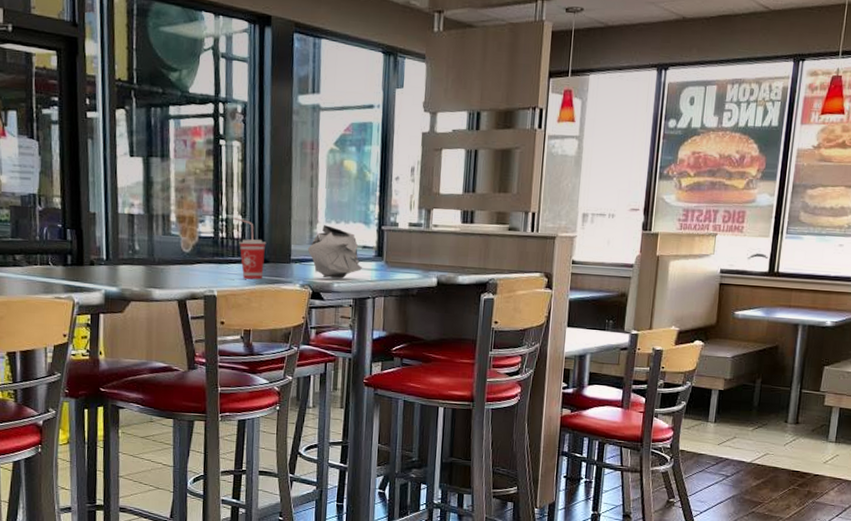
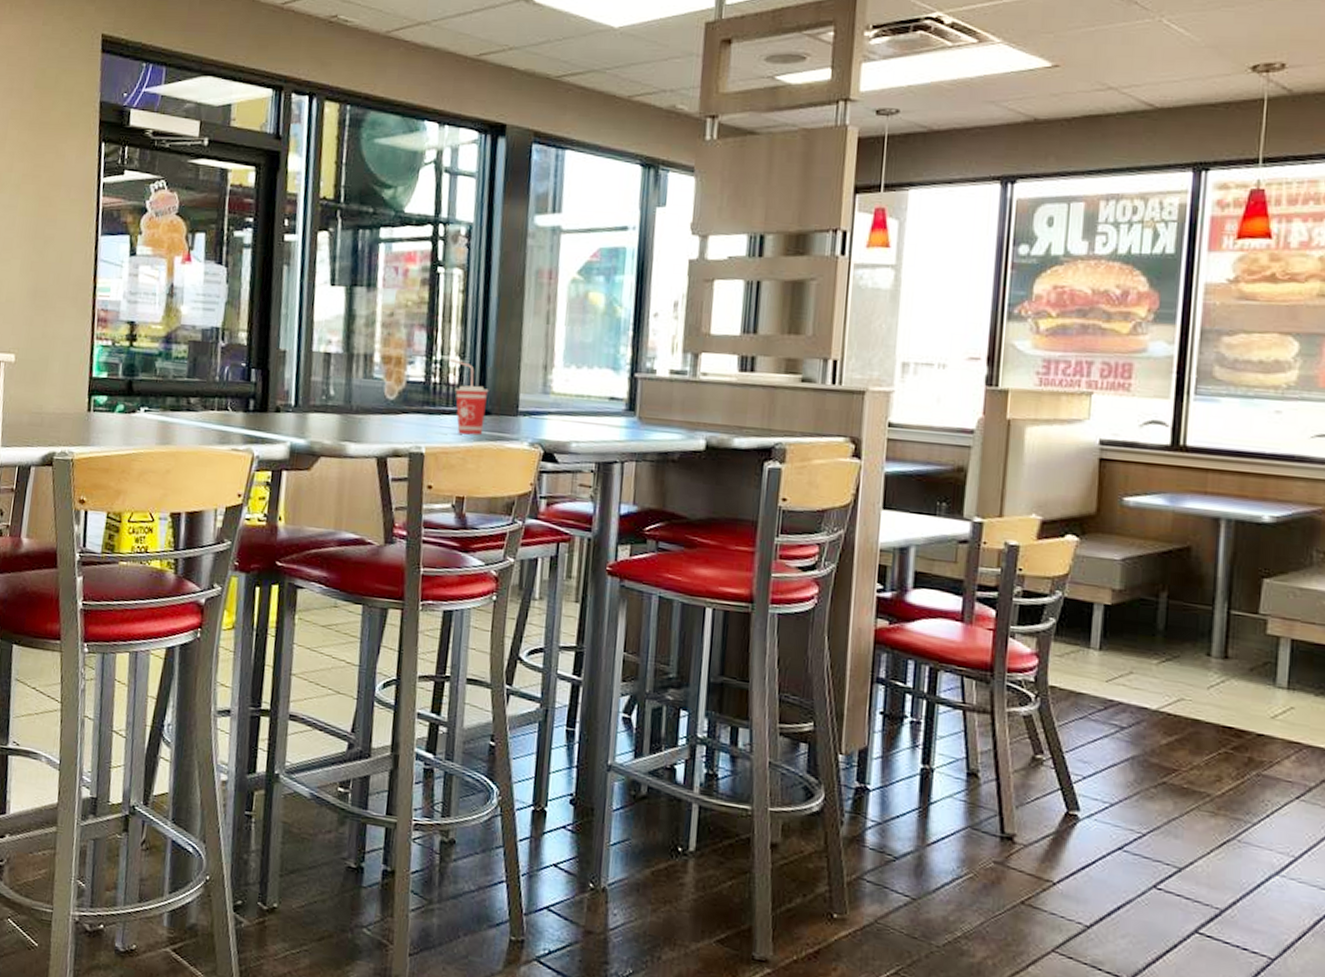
crumpled paper: present [308,225,362,280] -> none [540,370,608,438]

